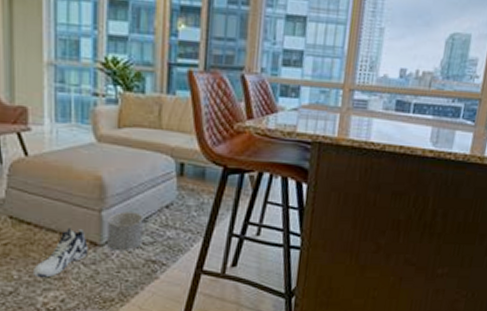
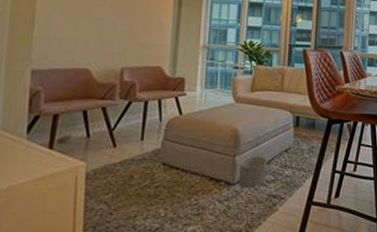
sneaker: present [34,228,88,277] -> none [177,171,223,213]

